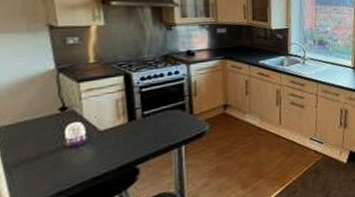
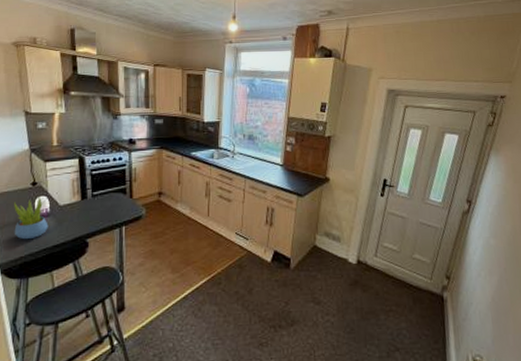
succulent plant: none [34,123,85,177] -> present [14,197,49,240]

